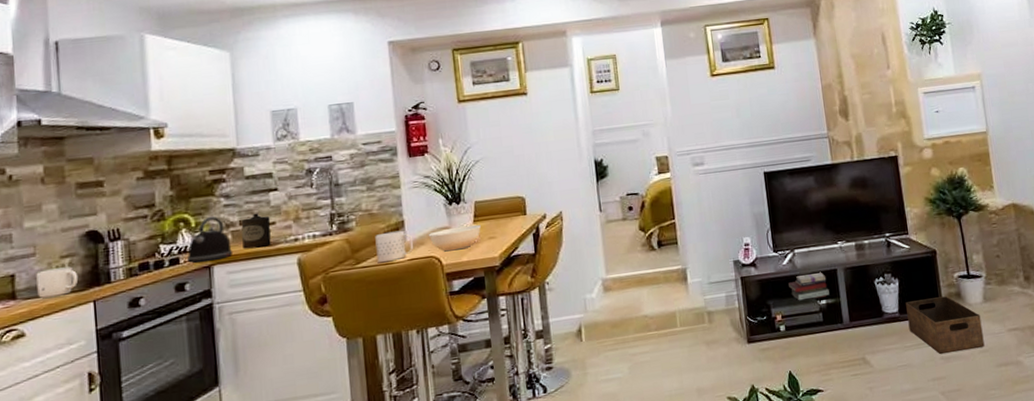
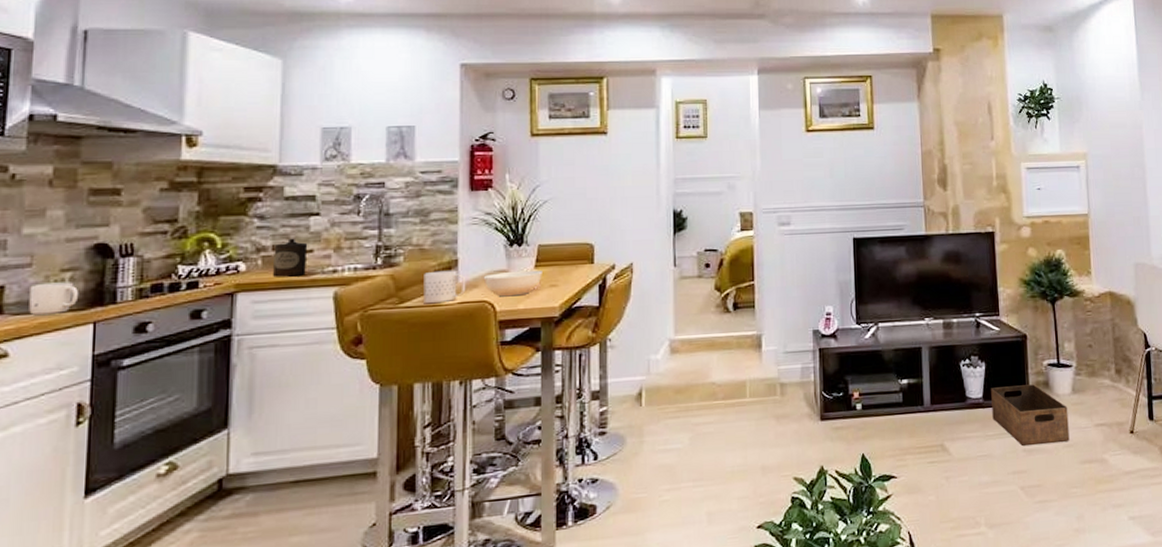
kettle: present [186,216,232,263] -> none [207,237,260,288]
books: present [787,272,830,301] -> none [868,349,912,379]

